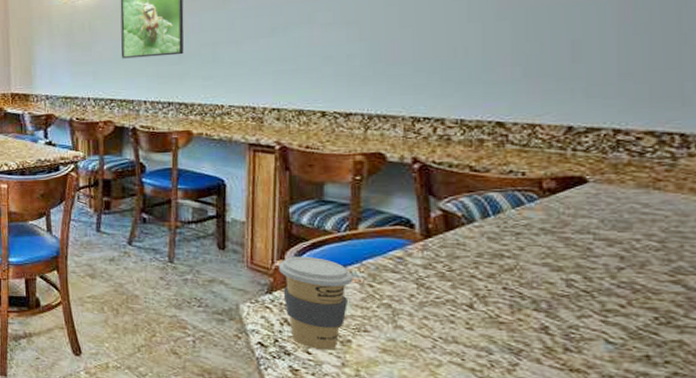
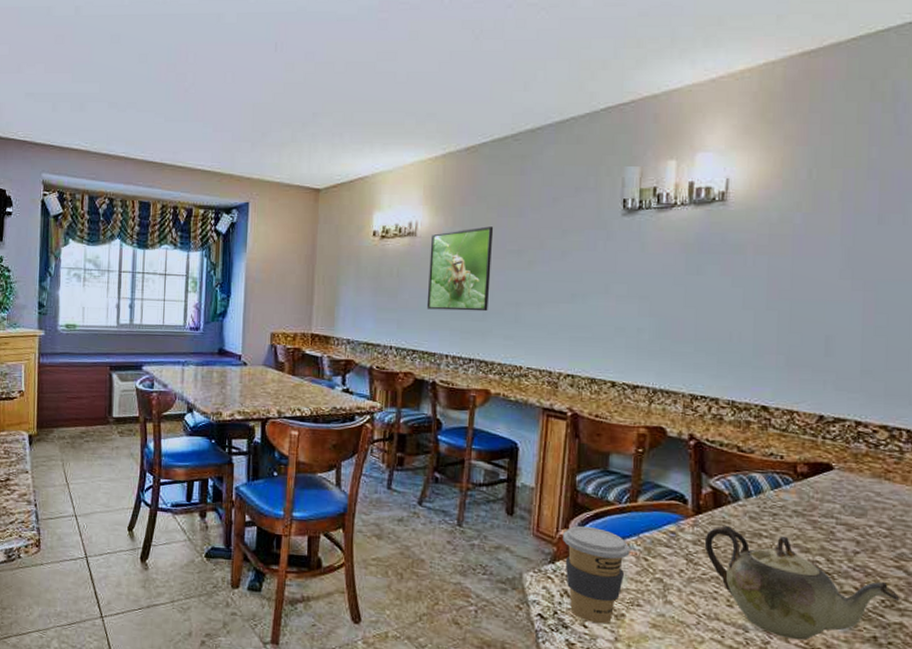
teapot: none [436,248,679,361] -> present [704,526,900,641]

